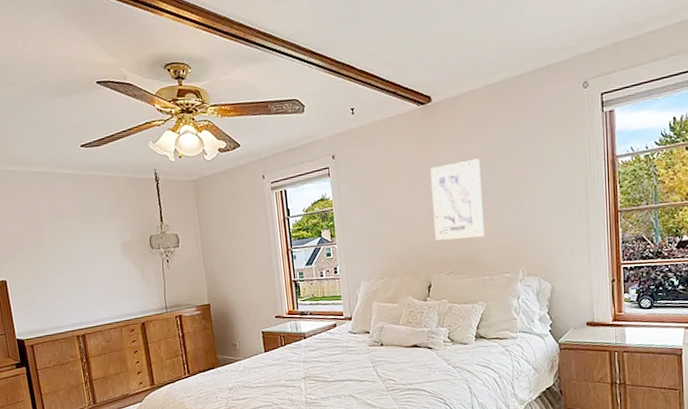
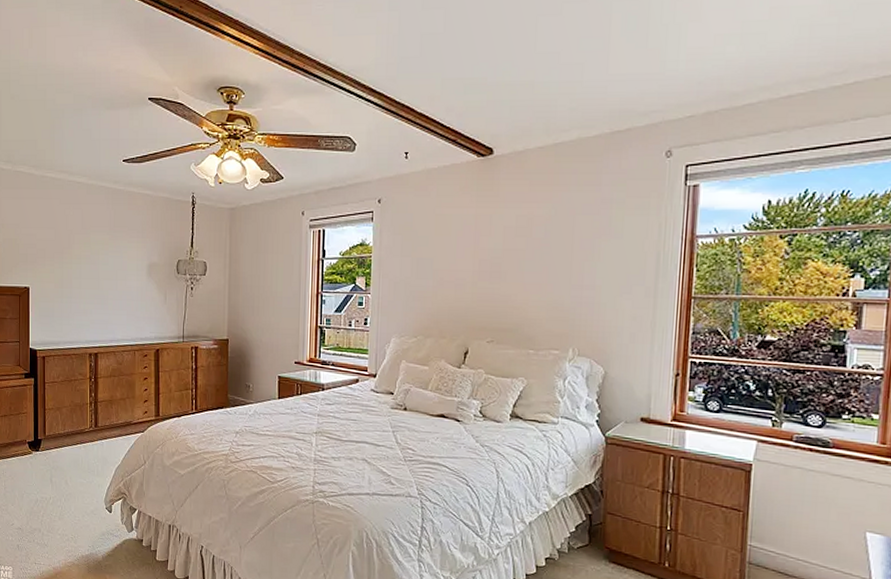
wall art: present [430,158,485,241] -> none [479,220,539,306]

